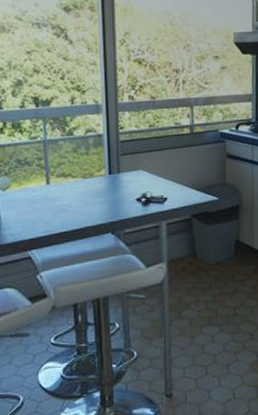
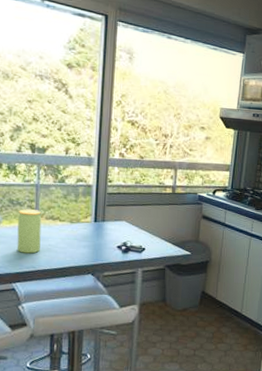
jar: none [27,168,54,217] -> present [16,209,42,254]

